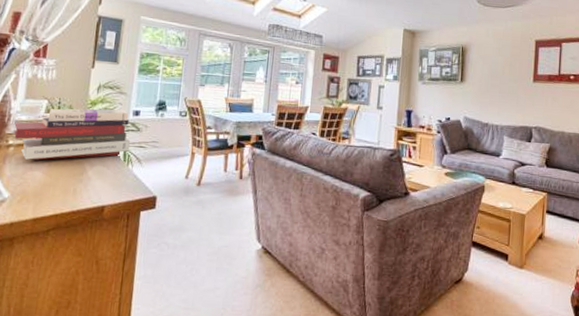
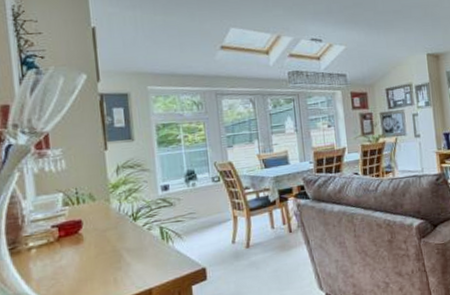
books: present [13,108,131,161] -> none [30,187,166,259]

